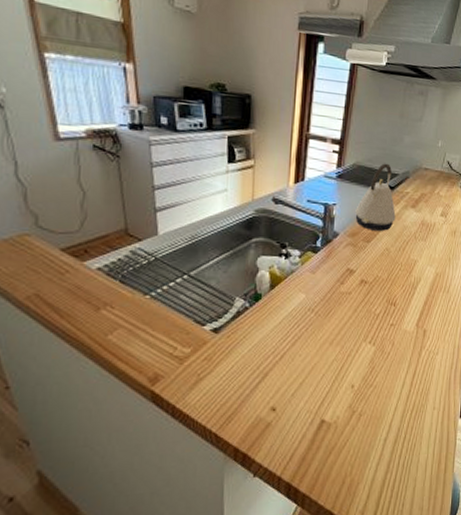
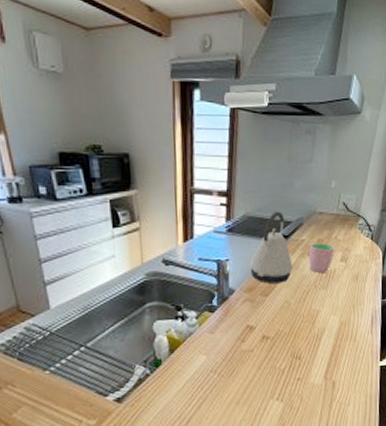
cup: none [411,196,436,225] -> present [309,243,335,273]

